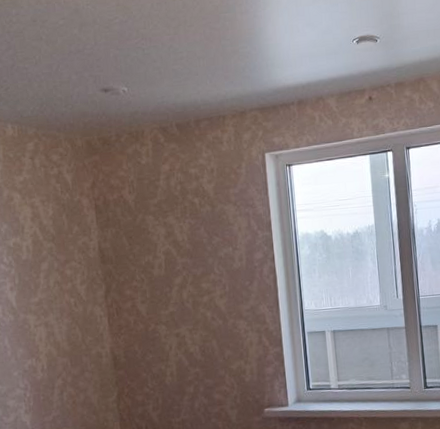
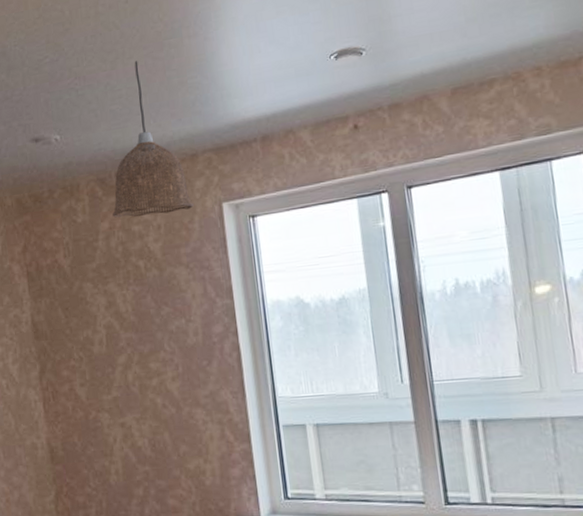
pendant lamp: none [173,29,242,162] -> present [112,61,194,218]

